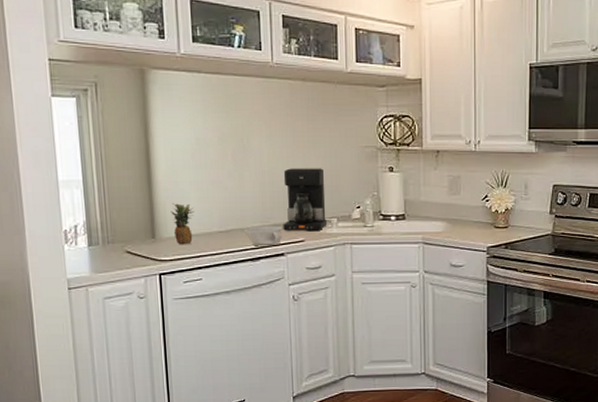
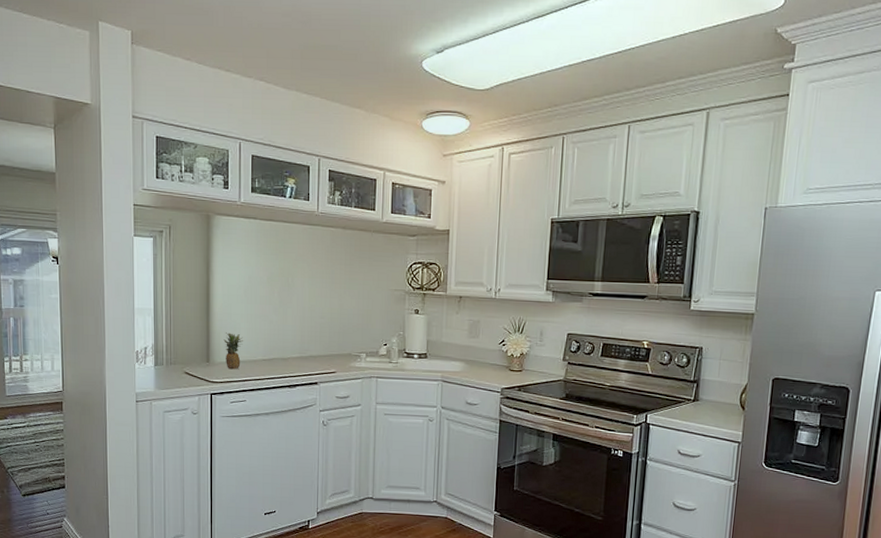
cup: present [244,226,283,247] -> none [284,356,318,375]
coffee maker: present [283,168,328,232] -> none [318,306,357,365]

